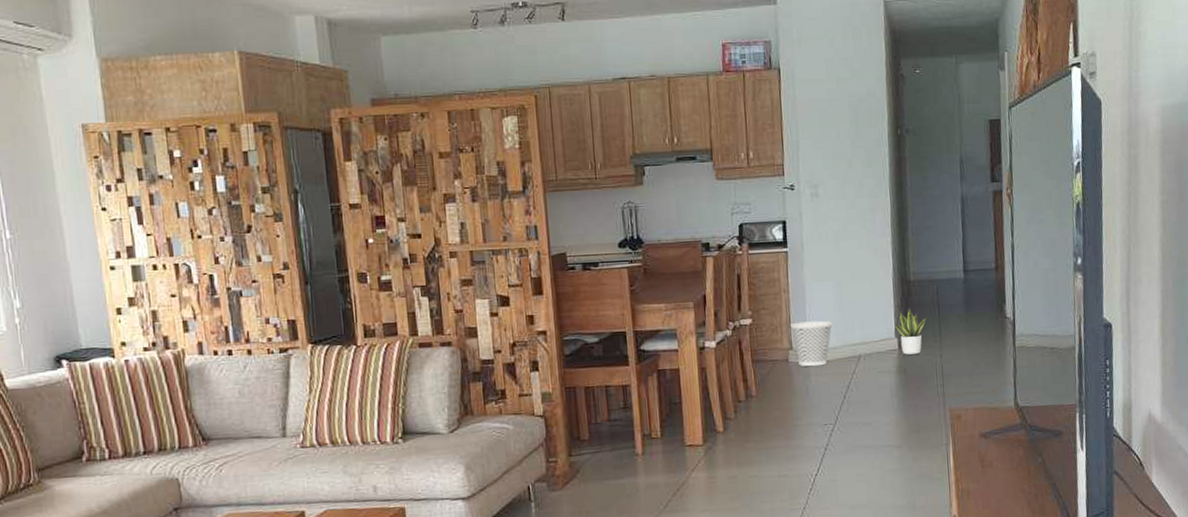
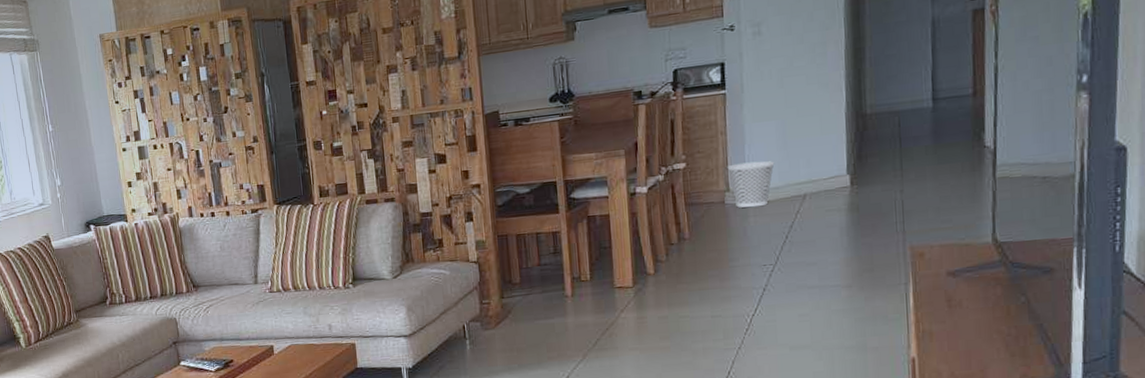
potted plant: present [895,308,926,355] -> none [848,143,885,192]

